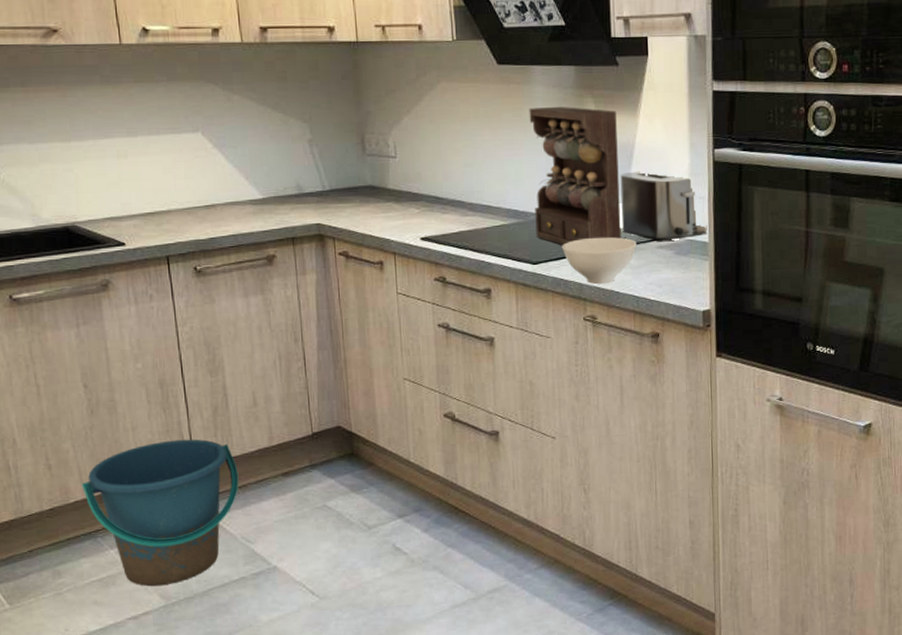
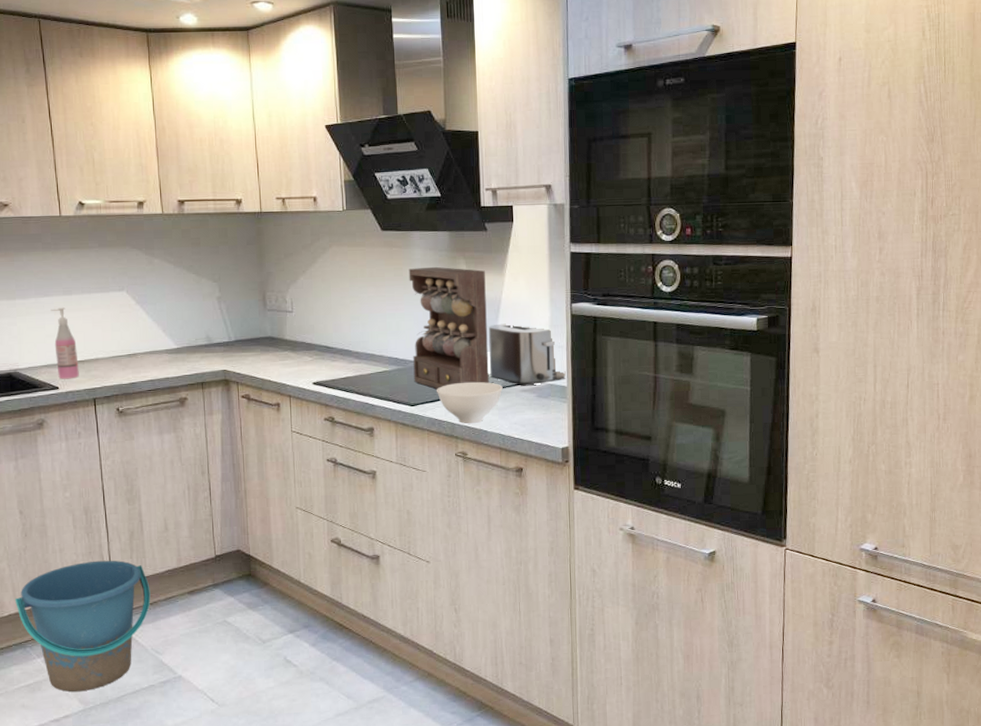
soap dispenser: none [112,151,149,234] -> present [50,307,79,380]

